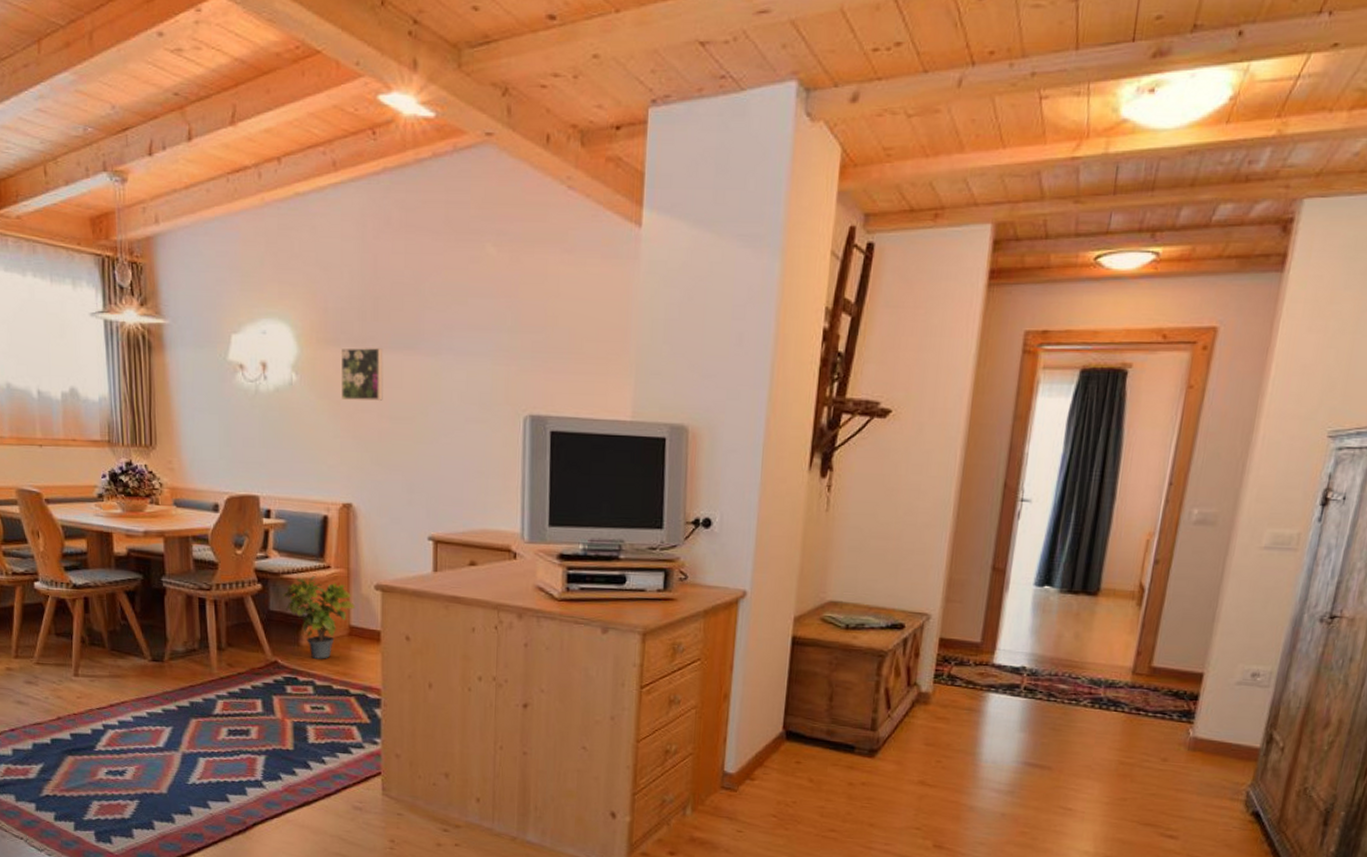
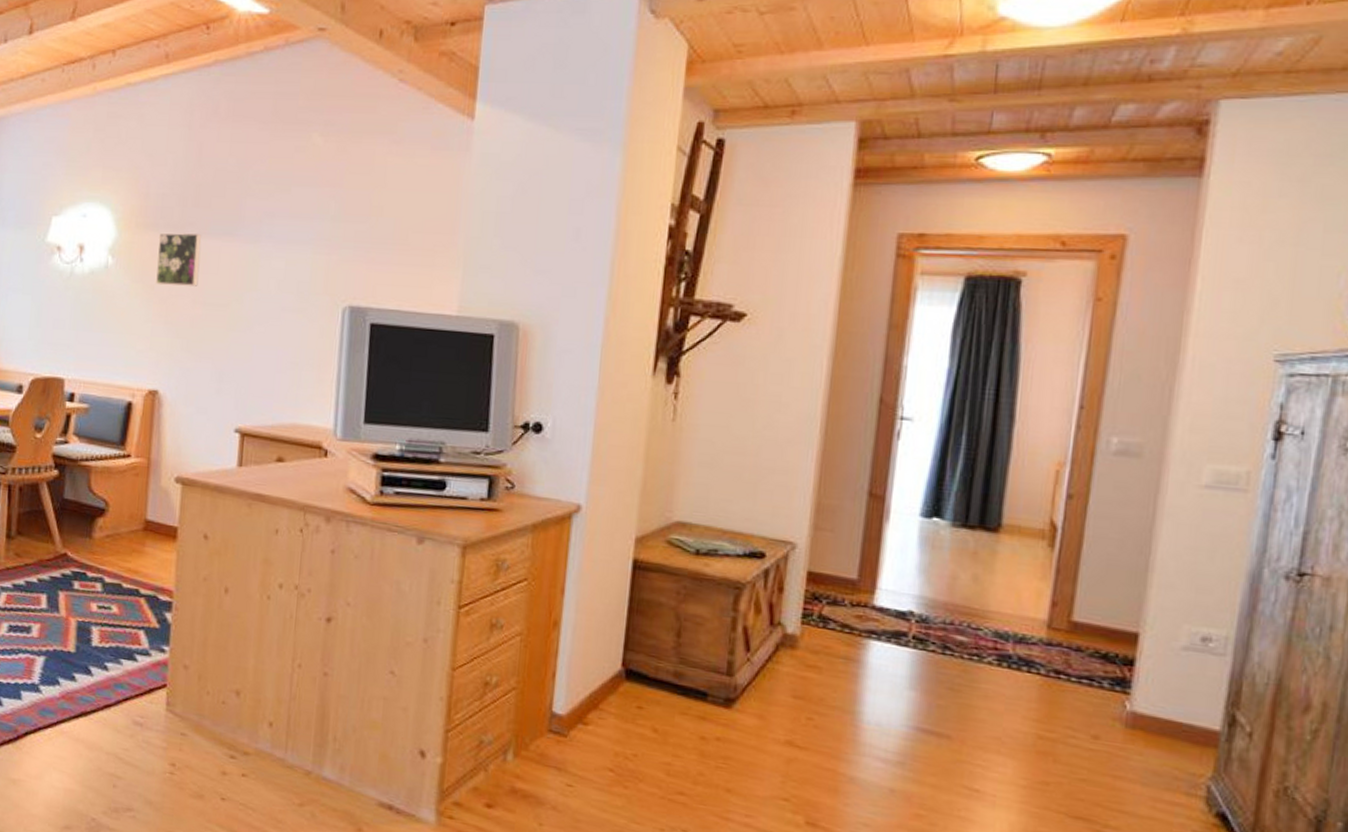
potted plant: present [281,576,356,659] -> none [77,464,154,555]

